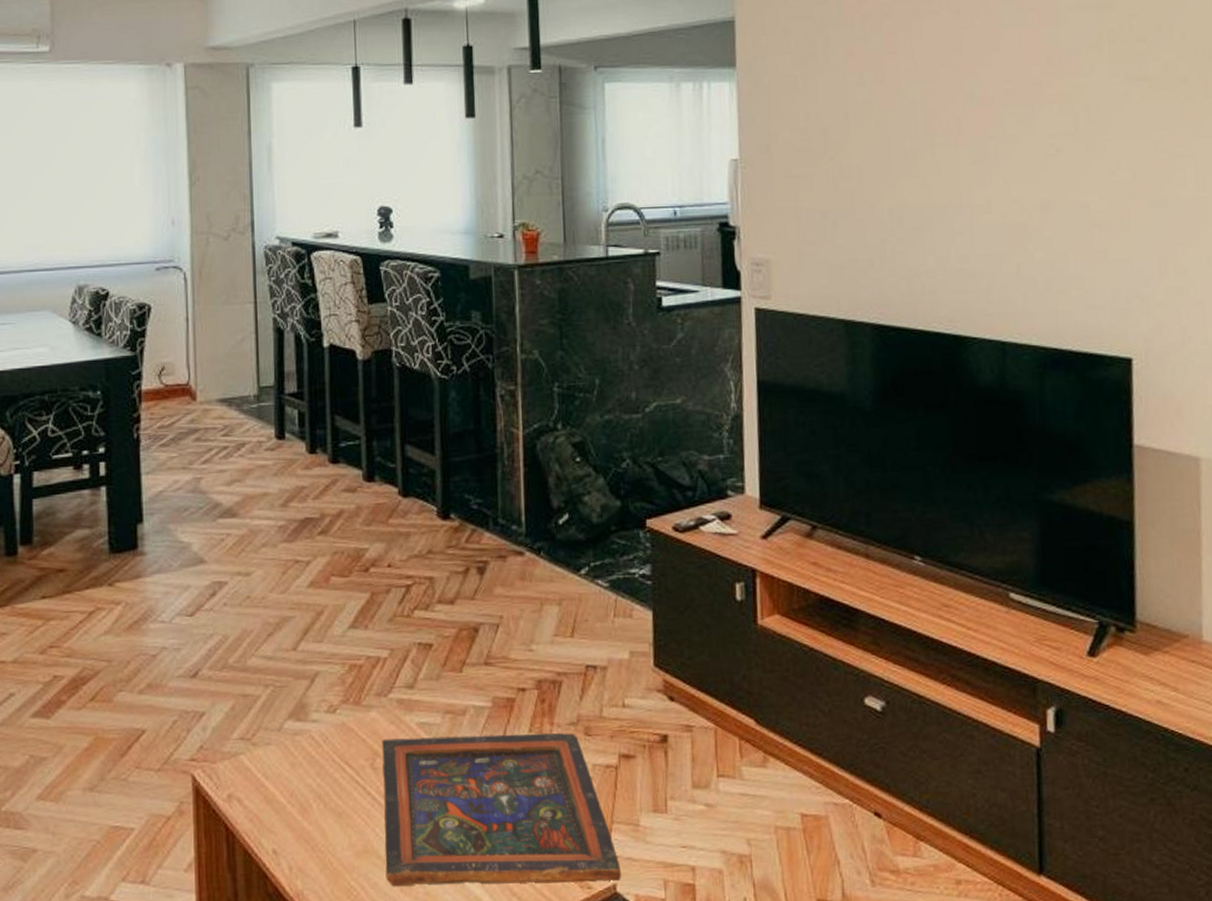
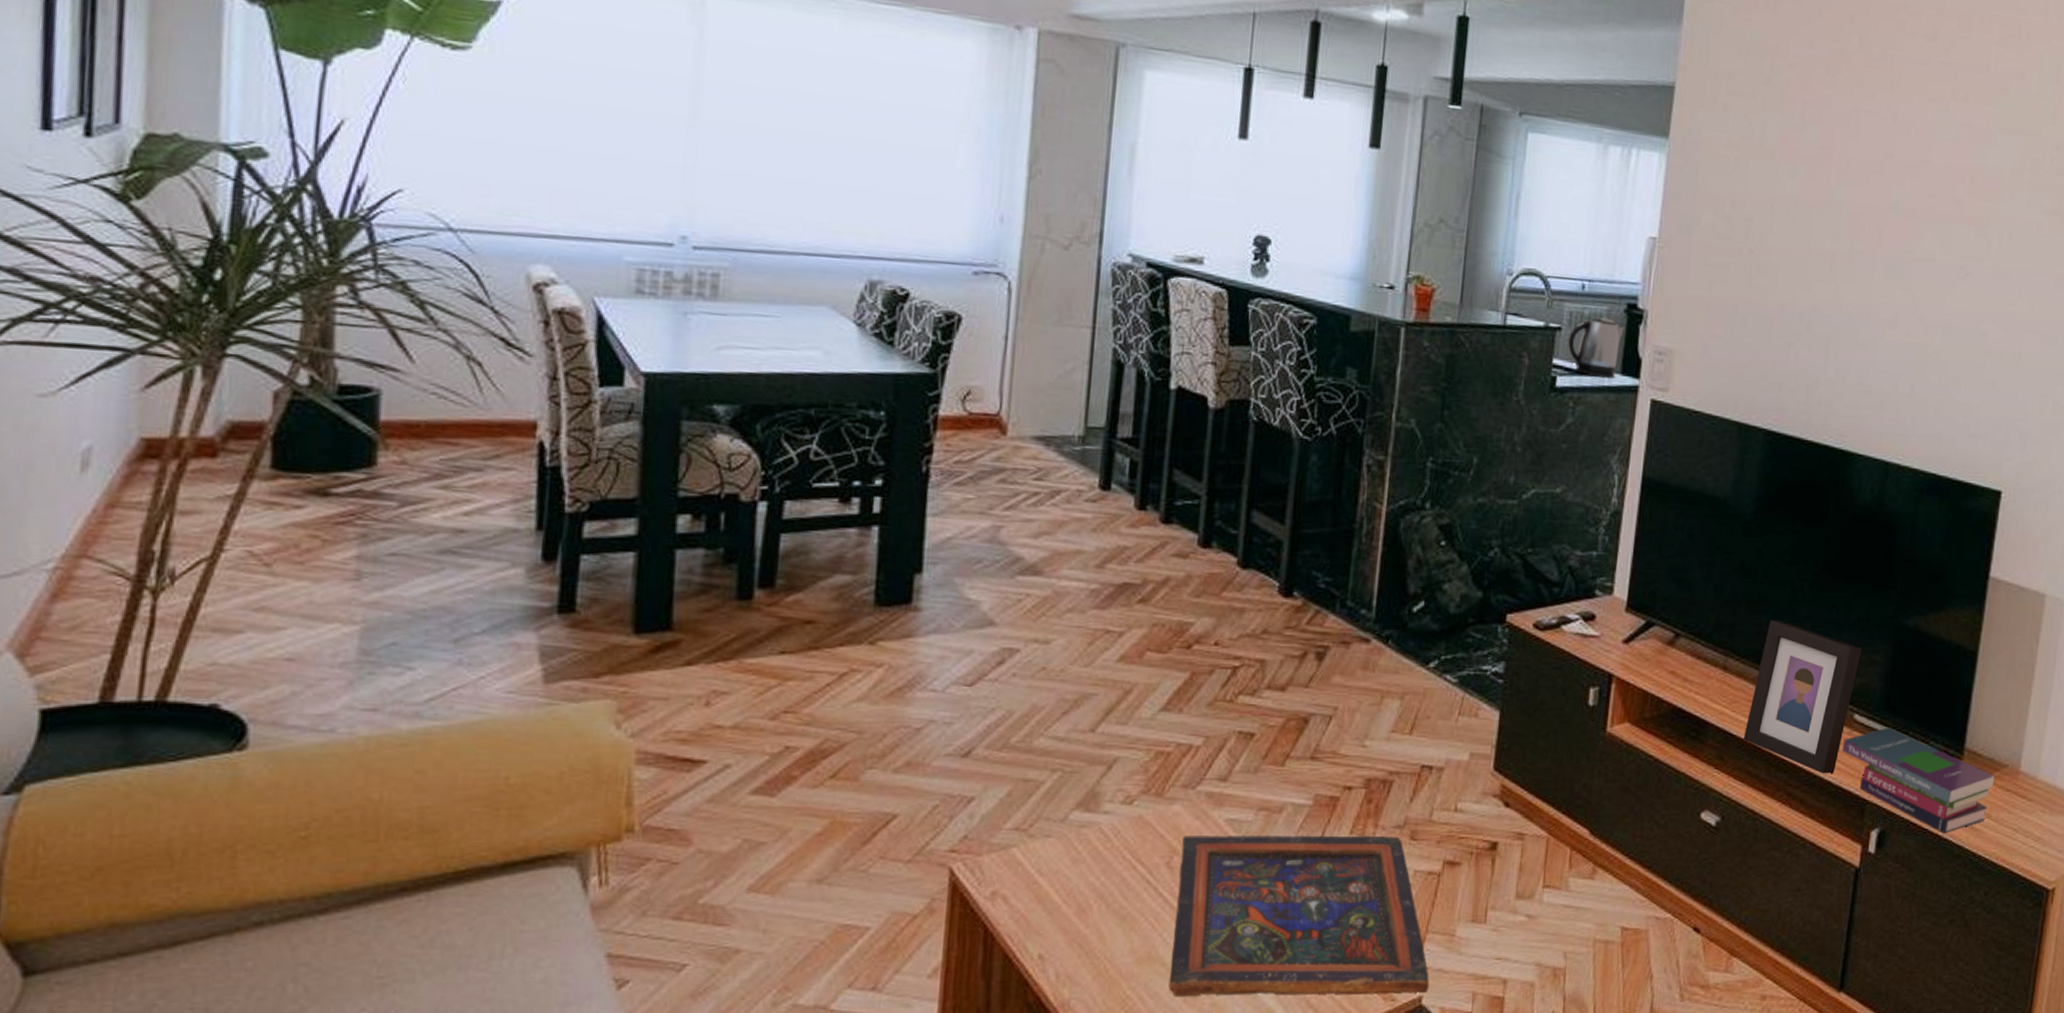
kettle: none [668,238,719,294] -> present [1568,317,1624,379]
picture frame: none [896,506,1007,654] -> present [1743,620,1861,774]
books: none [1002,603,1176,710] -> present [1843,727,1995,835]

